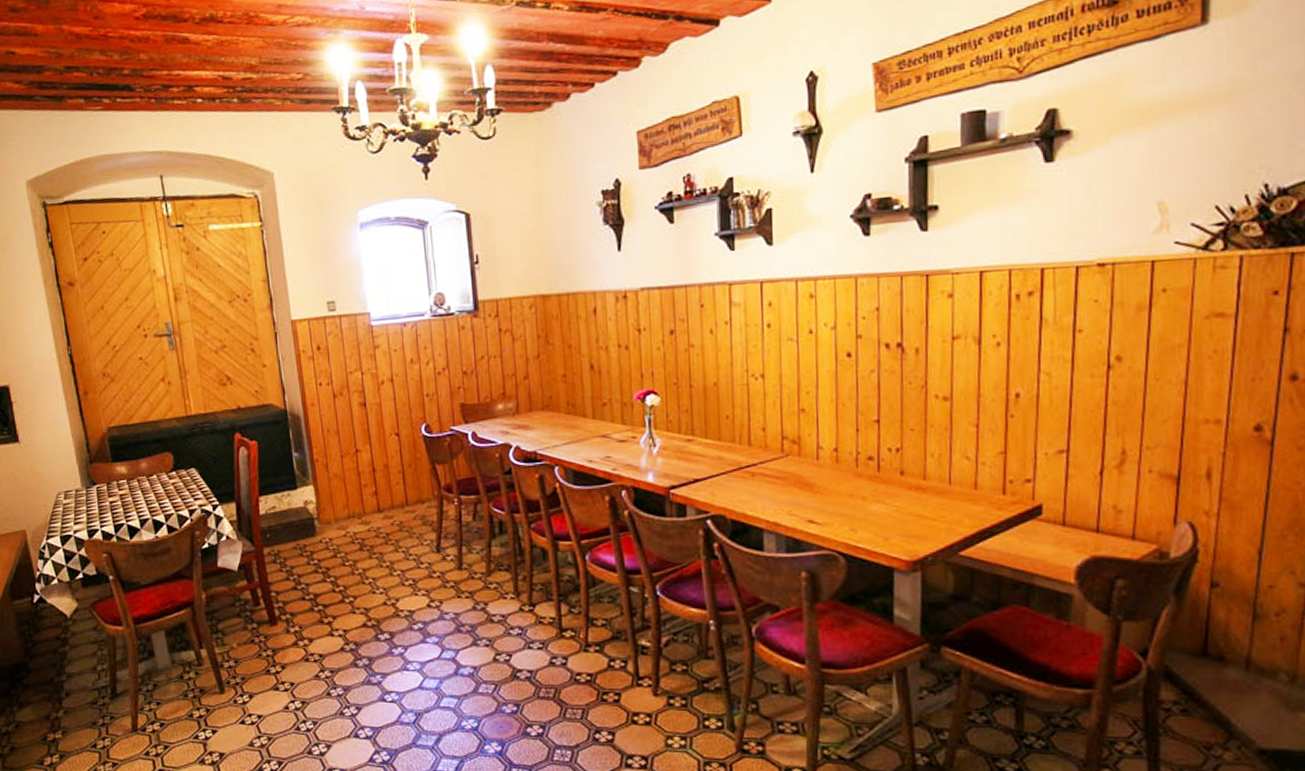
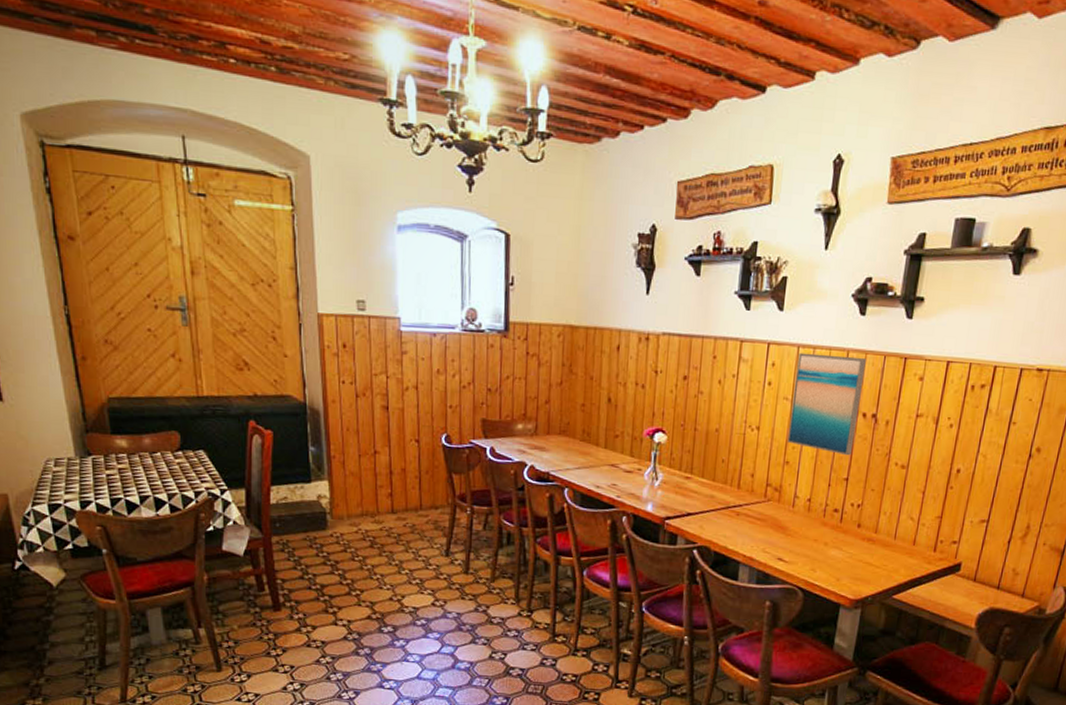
wall art: none [797,282,880,395] -> present [787,352,866,456]

